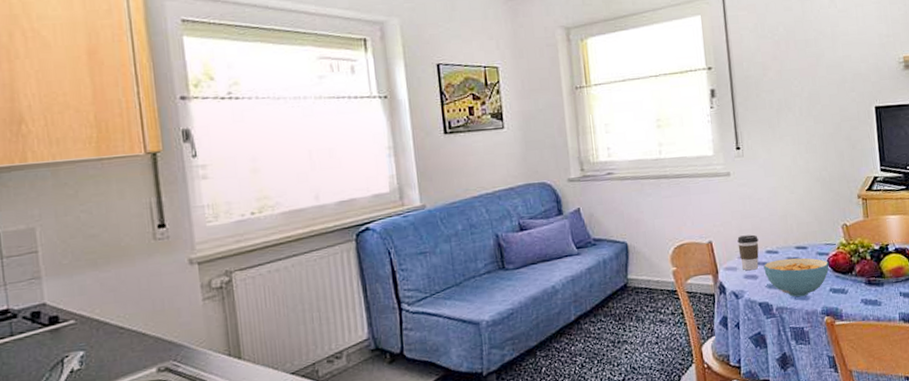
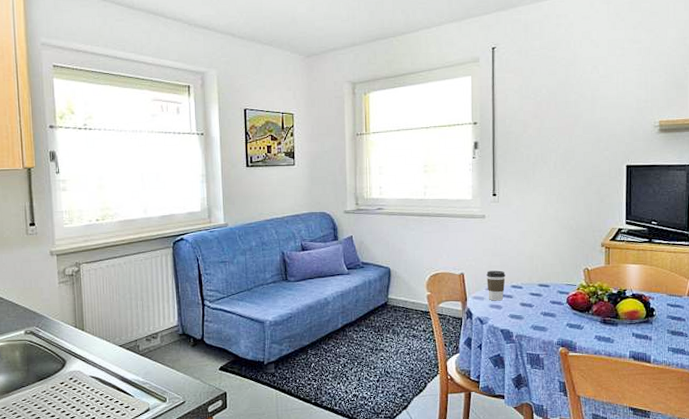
cereal bowl: present [763,257,829,297] -> none [508,294,568,328]

